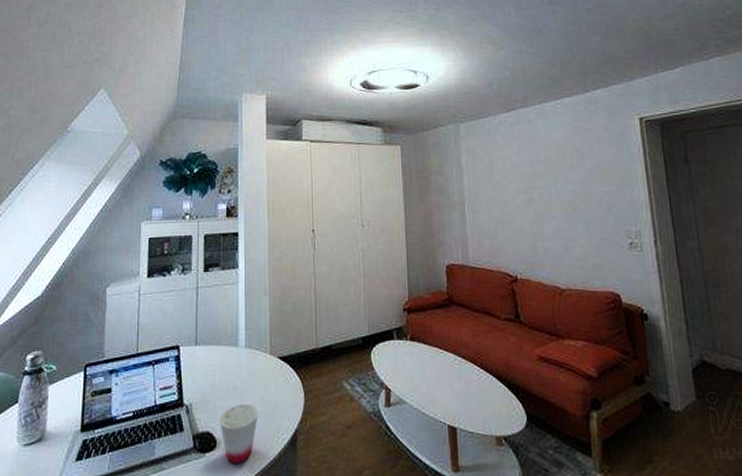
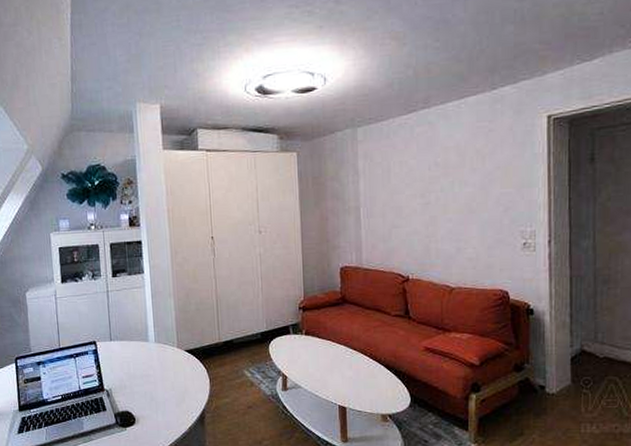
cup: present [220,404,258,464] -> none [136,389,170,436]

